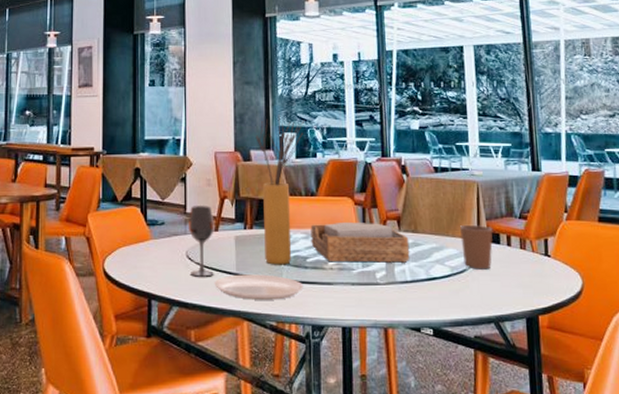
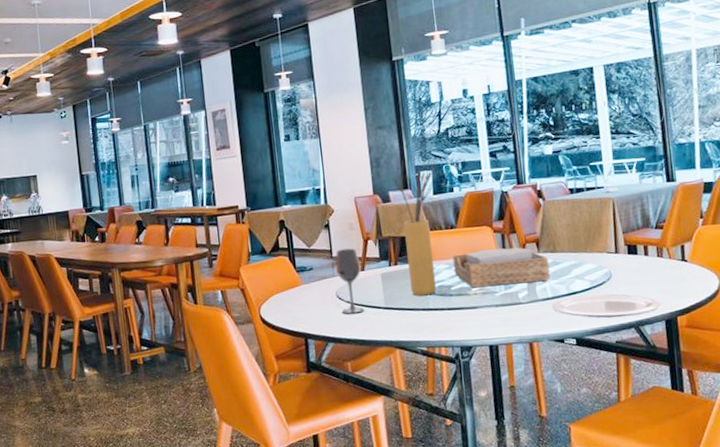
plate: present [214,274,303,300] -> none [365,305,450,330]
plate: none [410,283,522,310] -> present [552,294,661,318]
cup: present [460,225,493,270] -> none [598,239,630,281]

